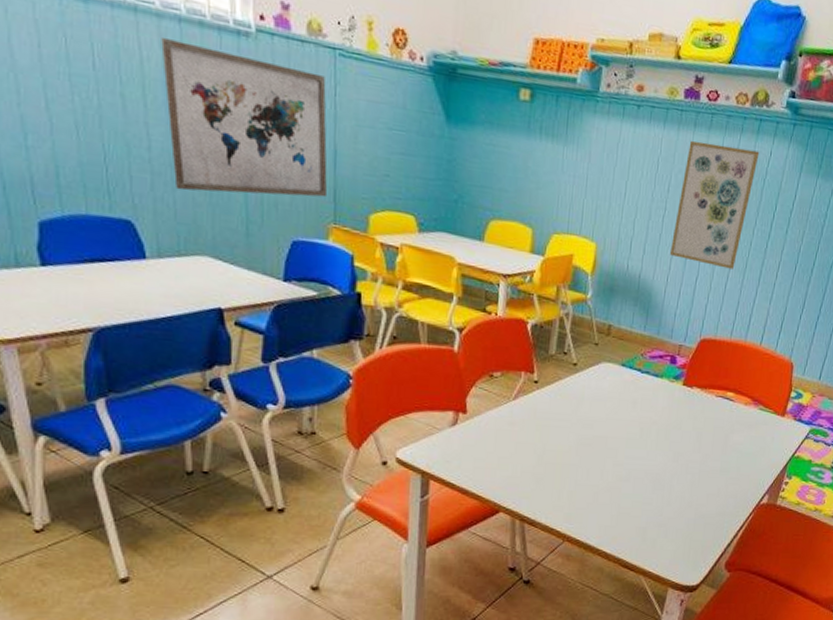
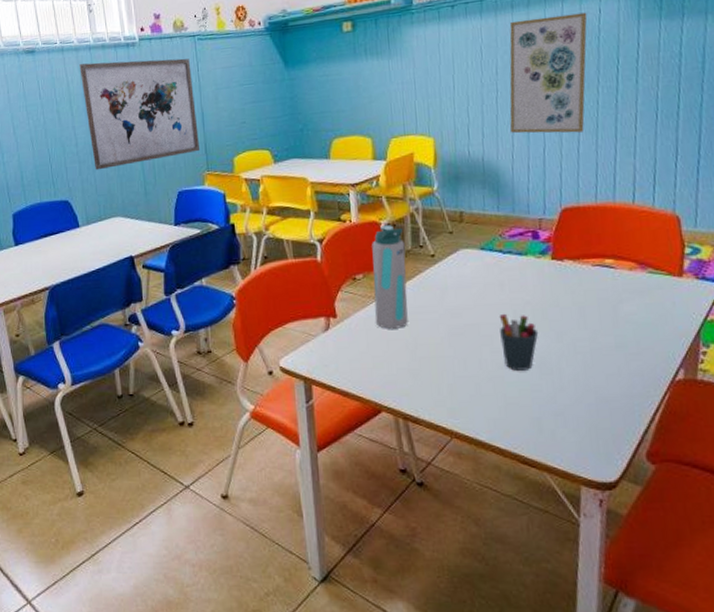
water bottle: none [506,325,550,433] -> present [372,225,408,330]
pen holder: none [624,429,659,484] -> present [499,313,539,371]

